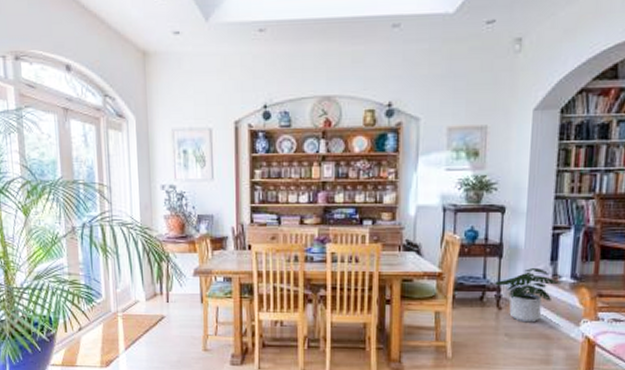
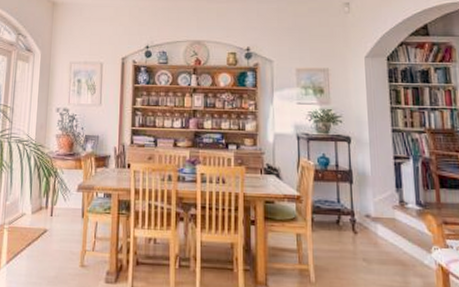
potted plant: present [493,268,560,323] -> none [347,194,408,248]

